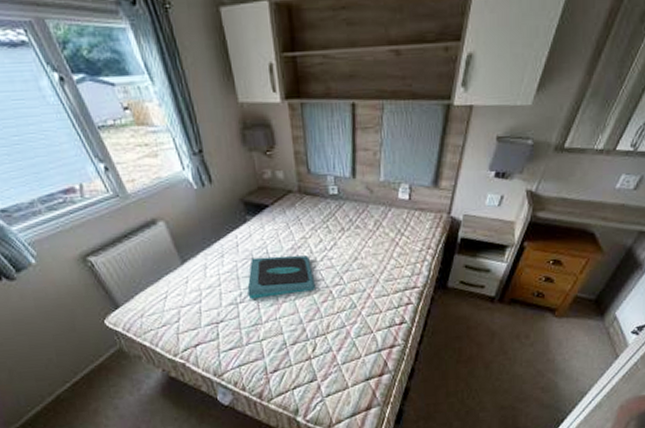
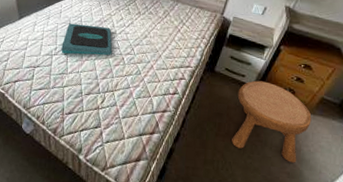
stool: none [476,288,565,376] -> present [232,80,312,163]

